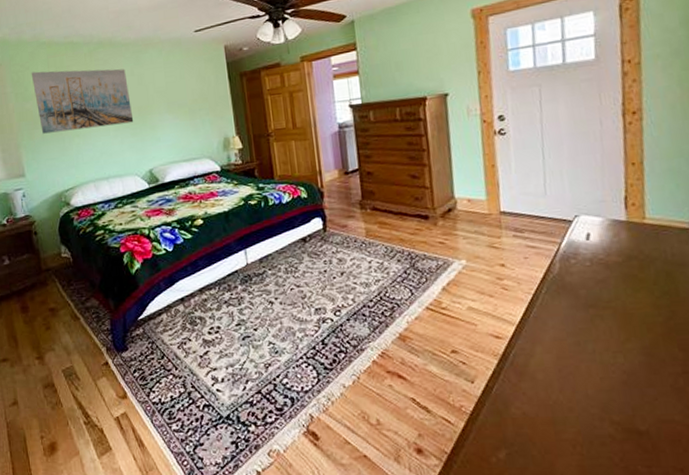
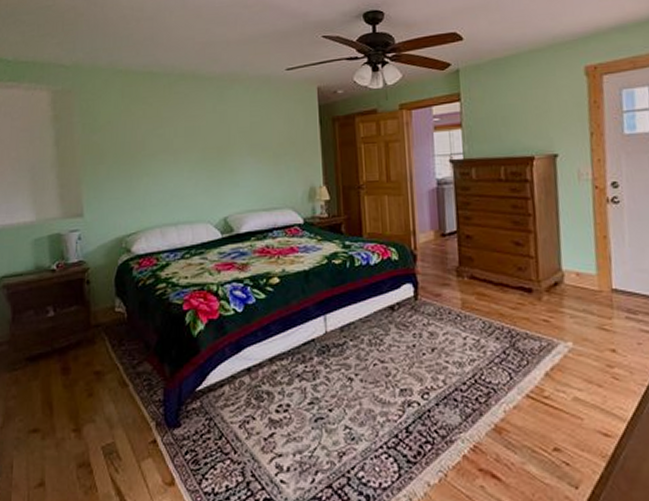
wall art: present [31,69,134,134] -> none [102,101,211,170]

